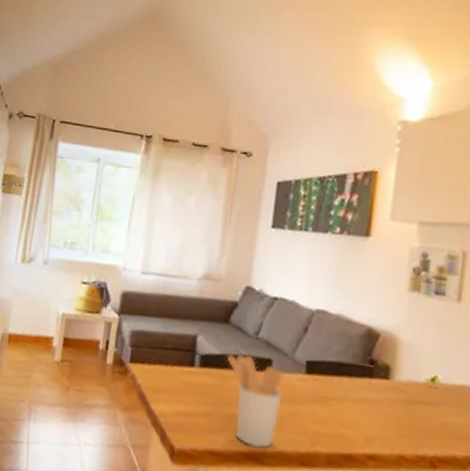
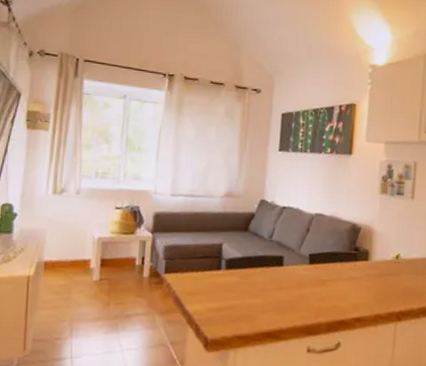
utensil holder: present [226,354,283,449] -> none [247,254,292,328]

